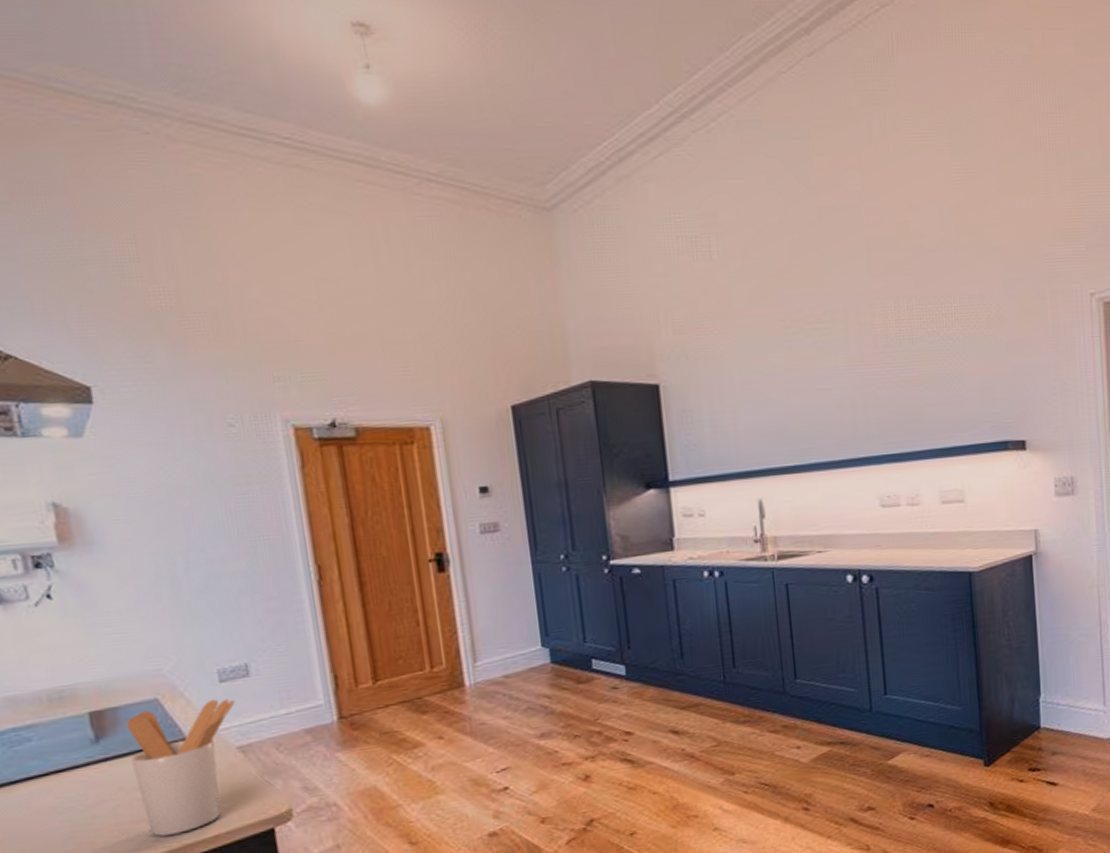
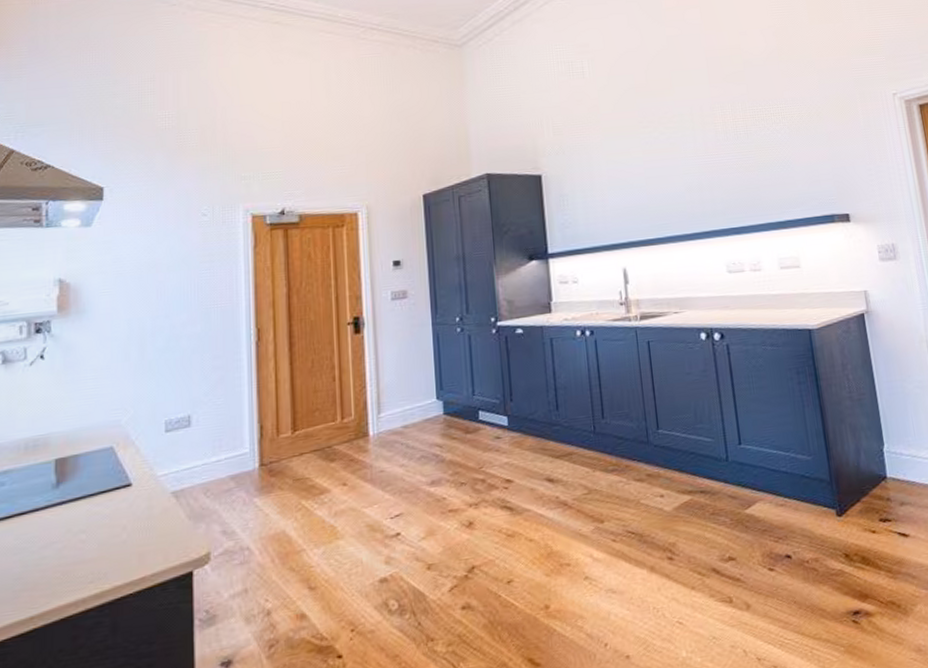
utensil holder: present [126,699,236,837] -> none [83,447,176,578]

